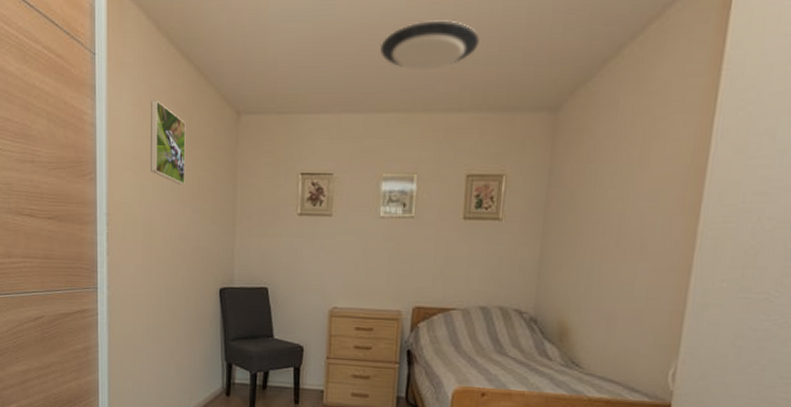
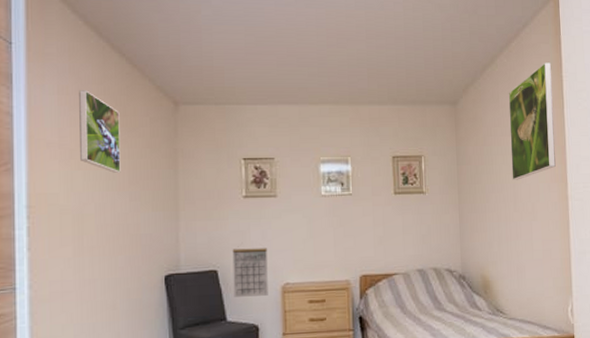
calendar: none [282,268,318,318] -> present [232,248,268,297]
ceiling light: present [379,20,480,70] -> none [307,30,389,70]
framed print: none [619,50,708,209] -> present [508,62,556,180]

